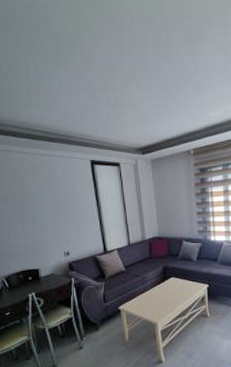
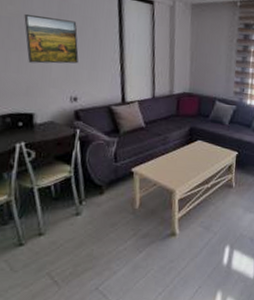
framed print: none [23,190,67,229] -> present [24,13,79,64]

